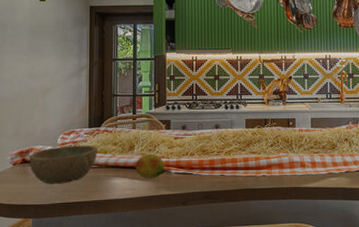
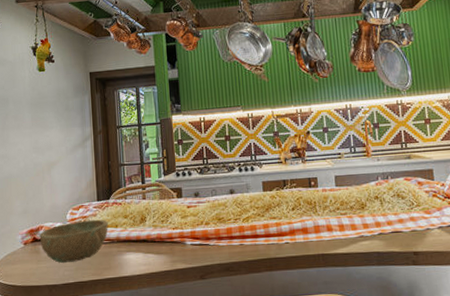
fruit: present [135,154,165,179] -> none [148,225,180,253]

